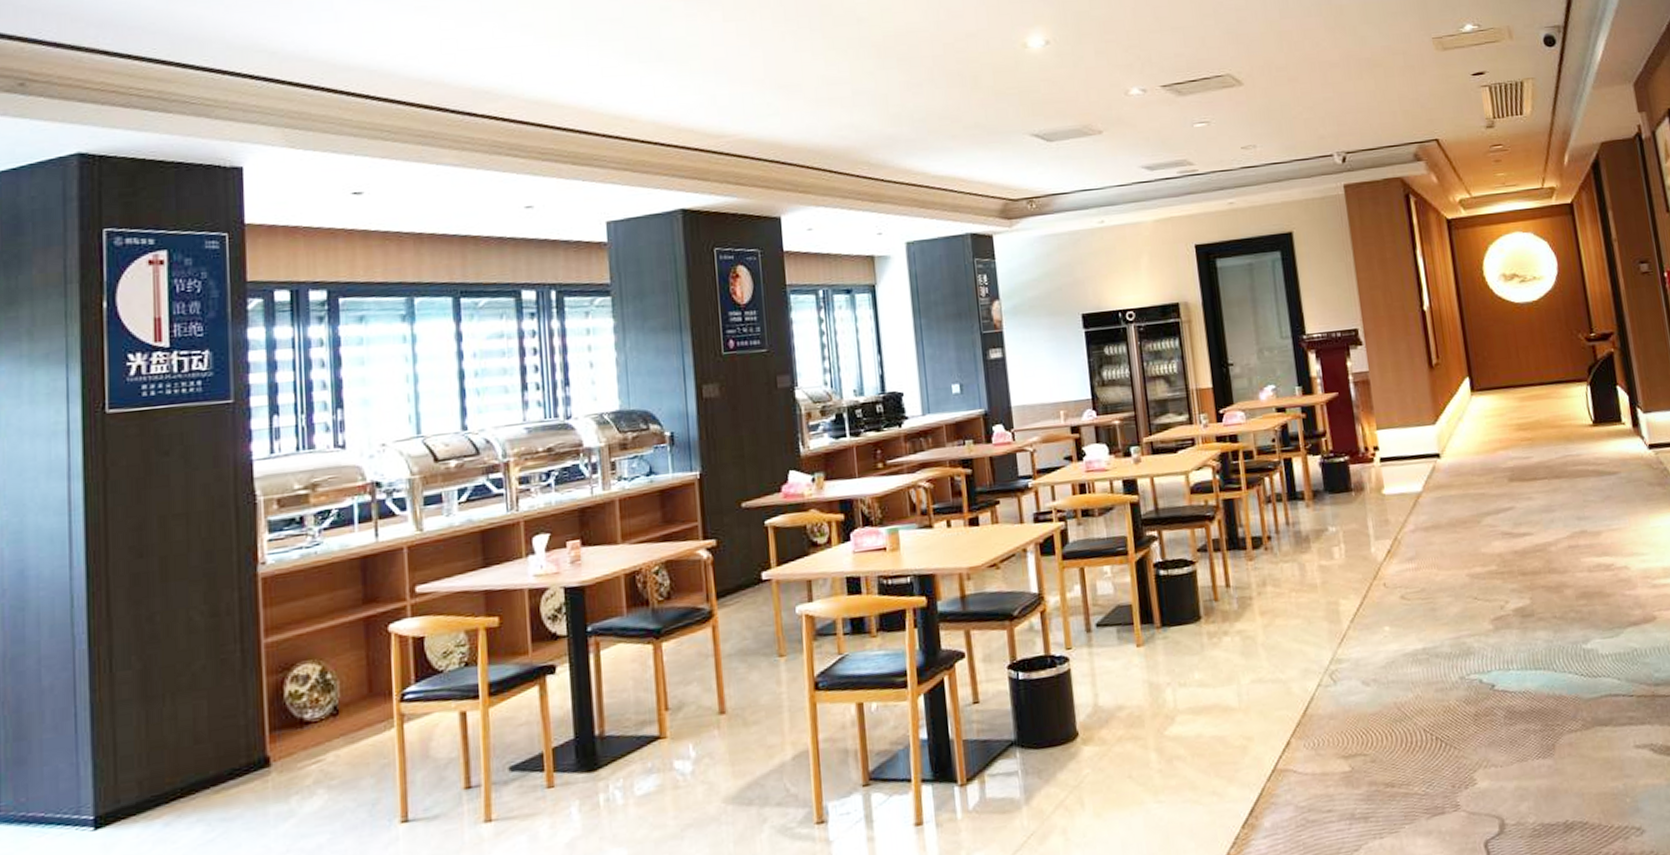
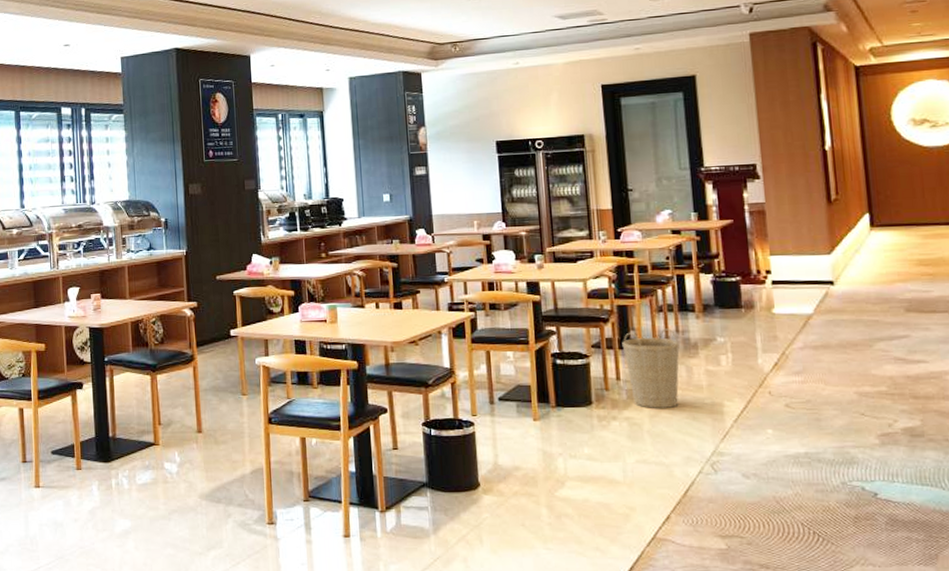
basket: none [1230,521,1293,617] -> present [622,328,680,409]

